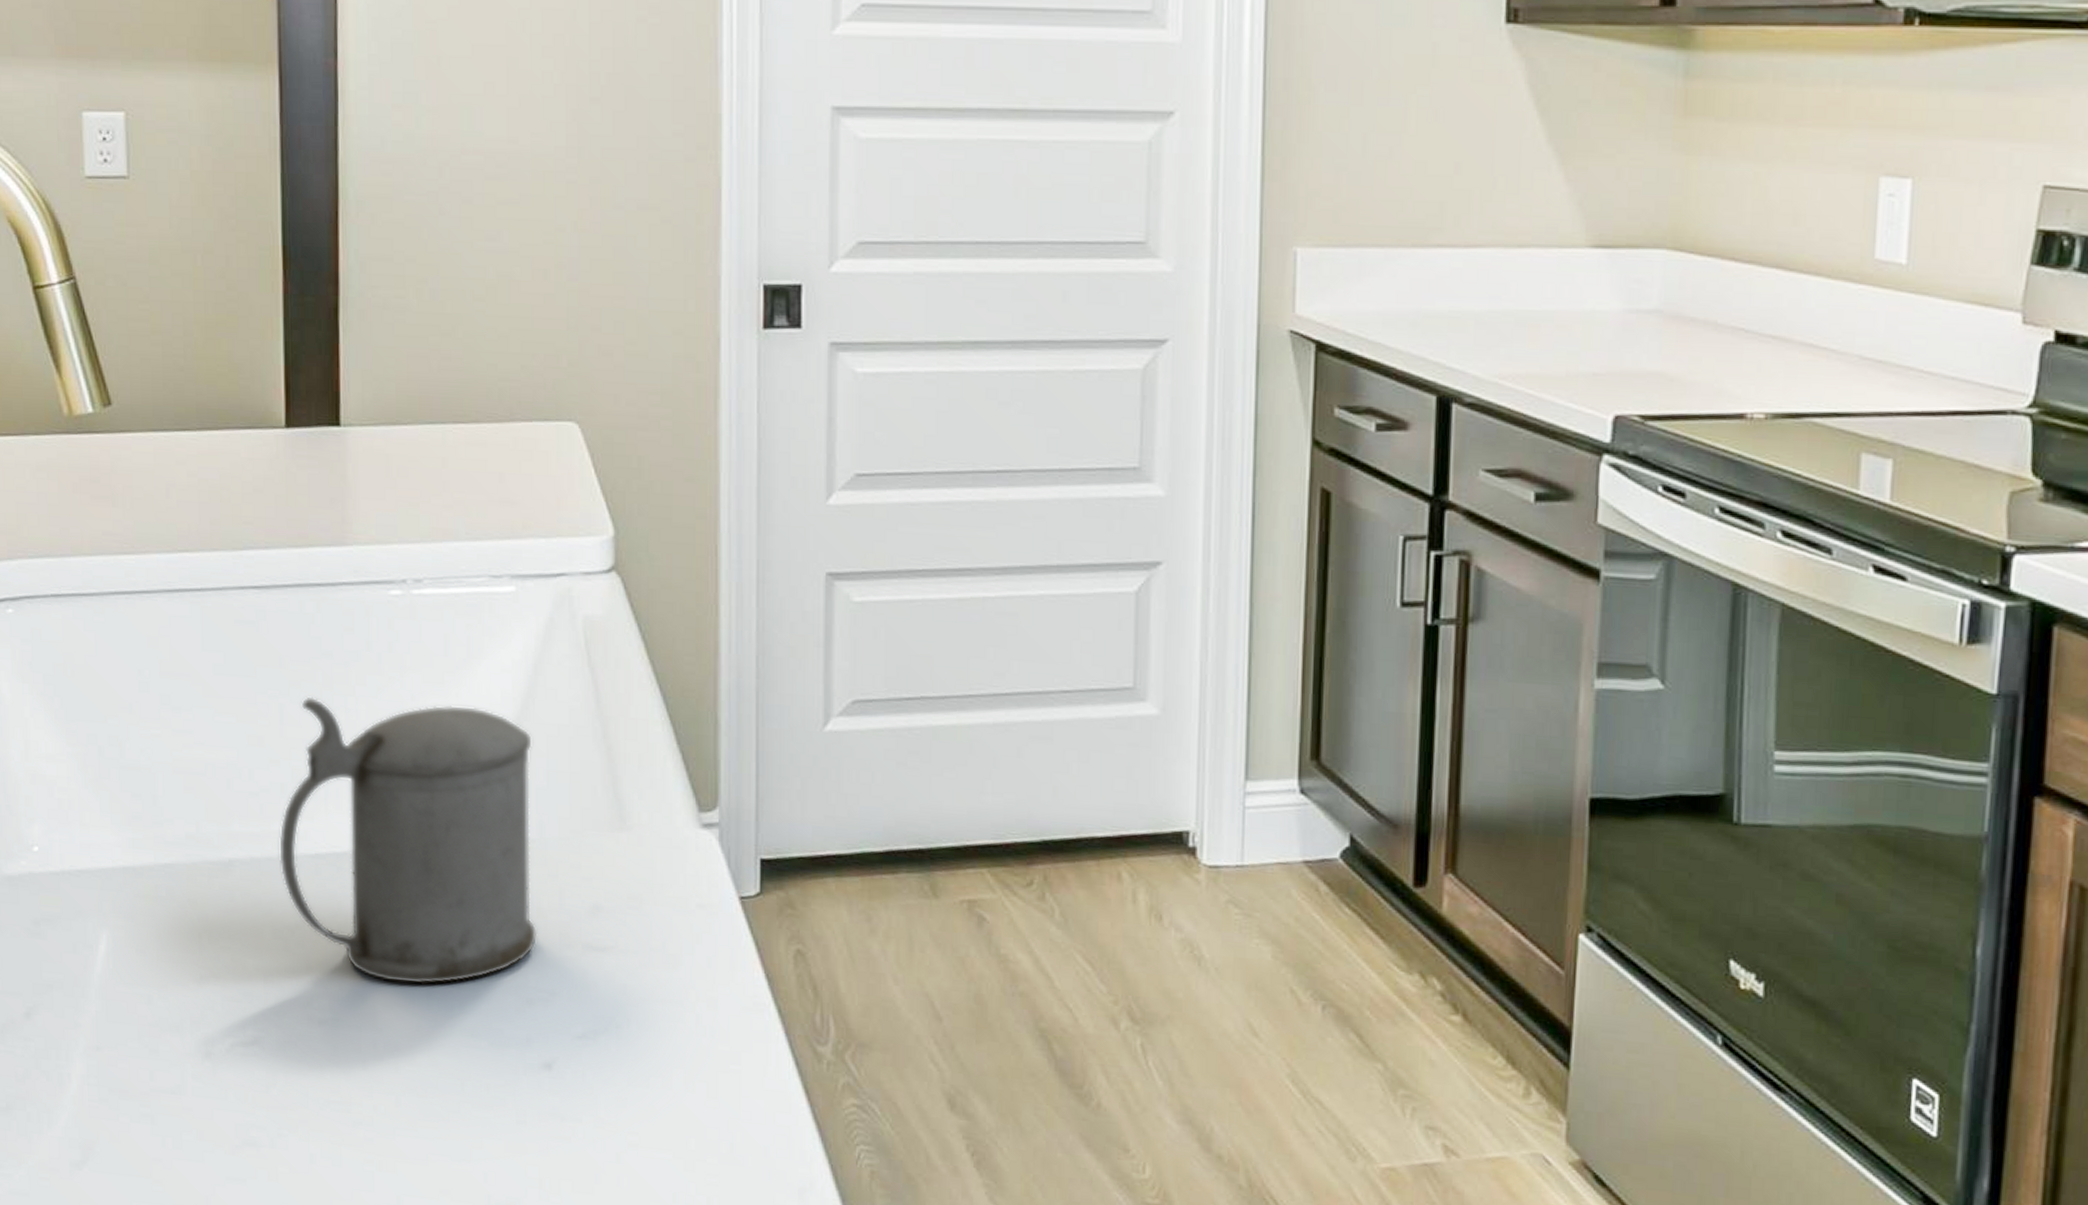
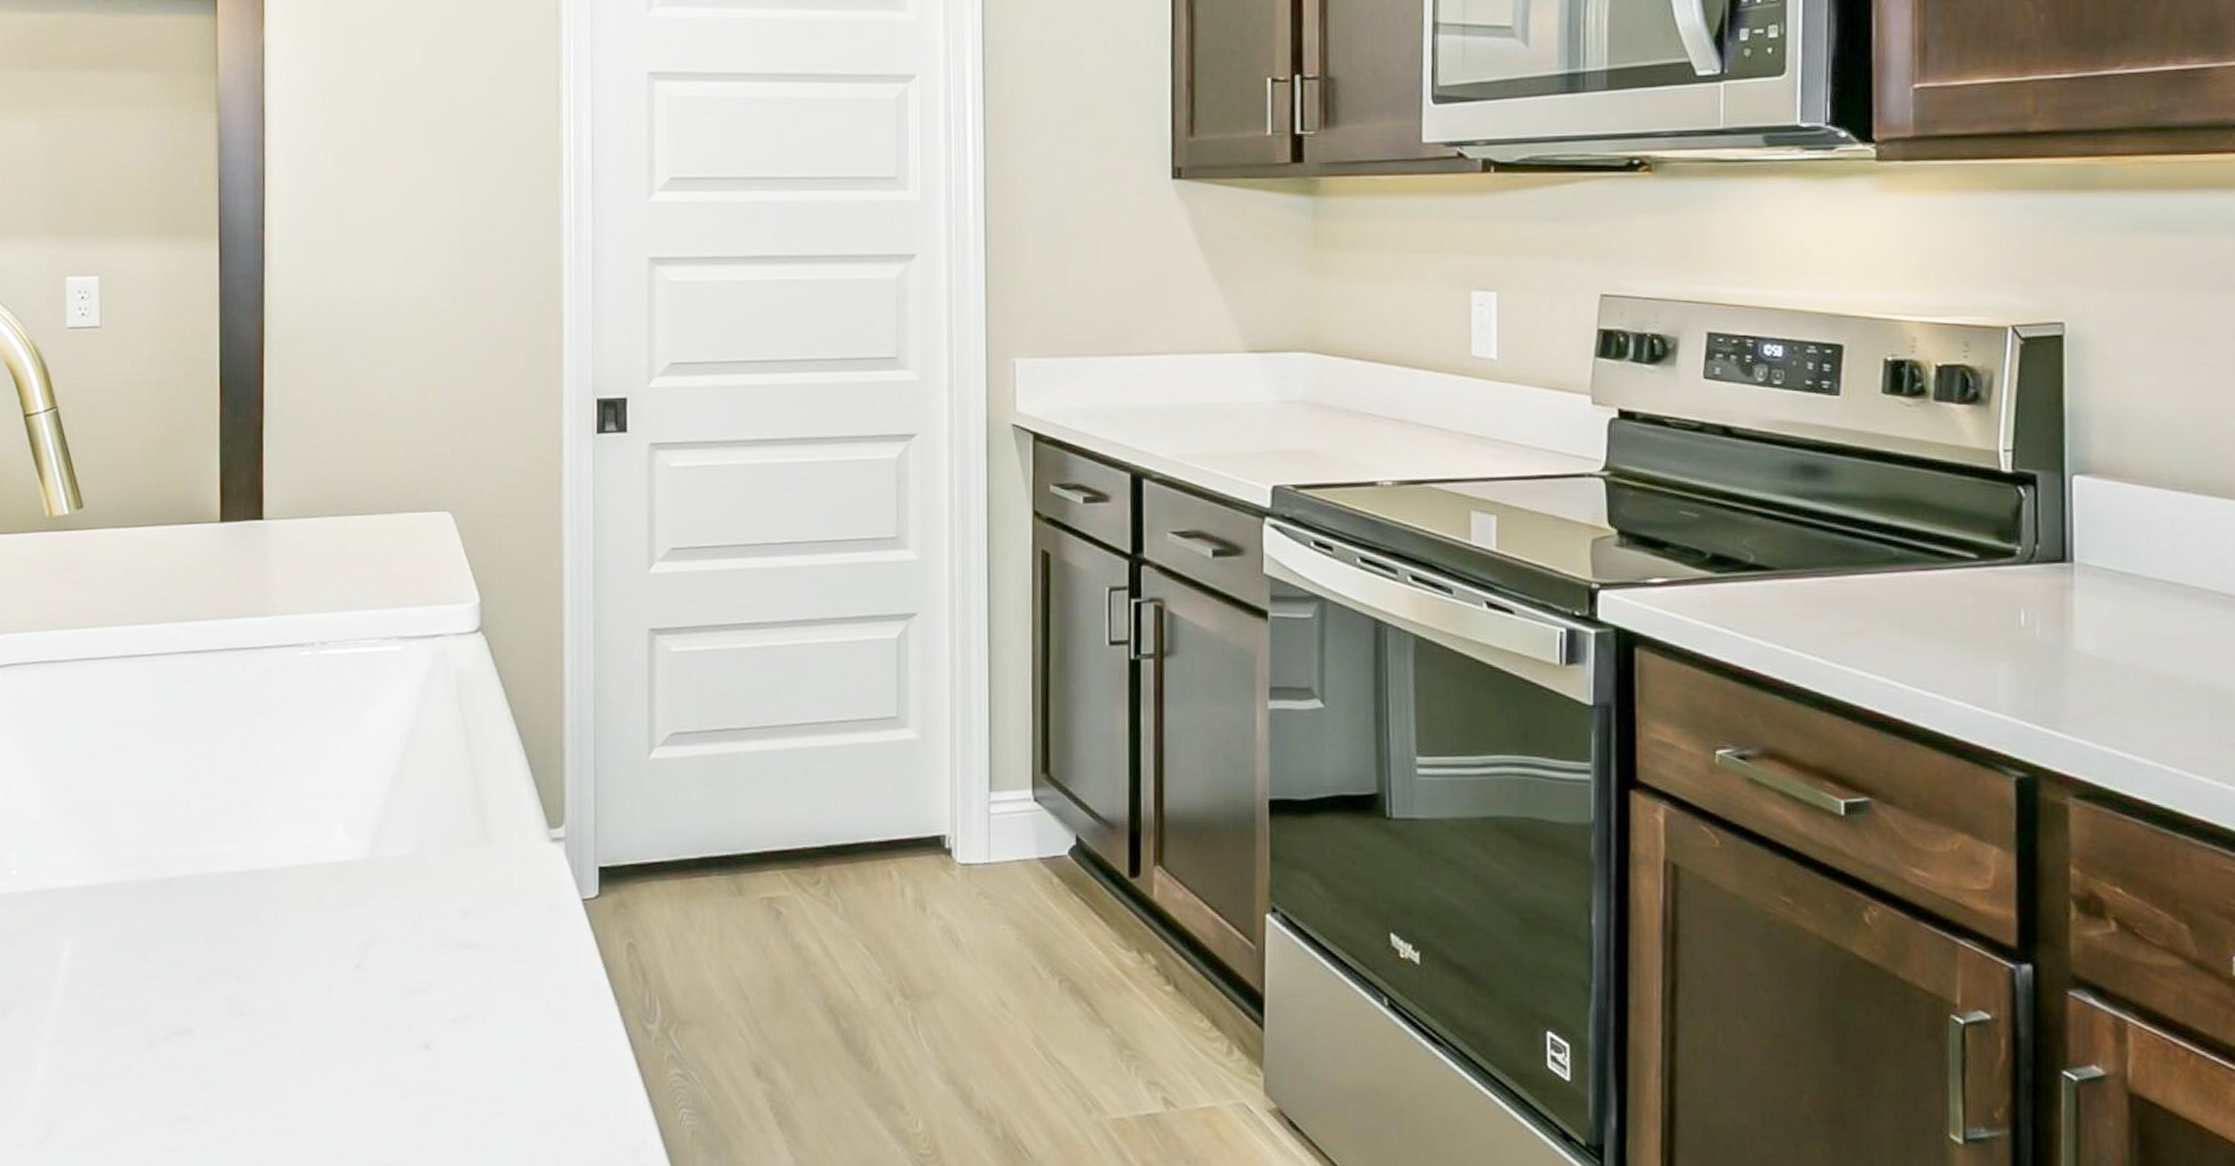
beer stein: present [278,697,538,985] -> none [209,740,419,980]

